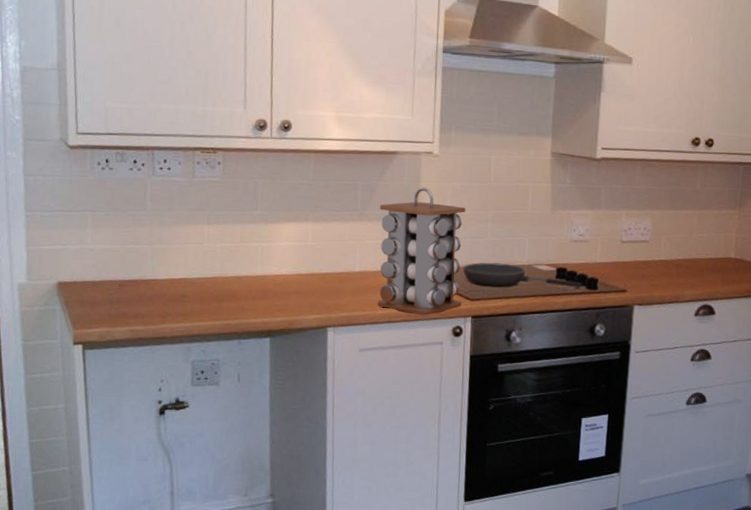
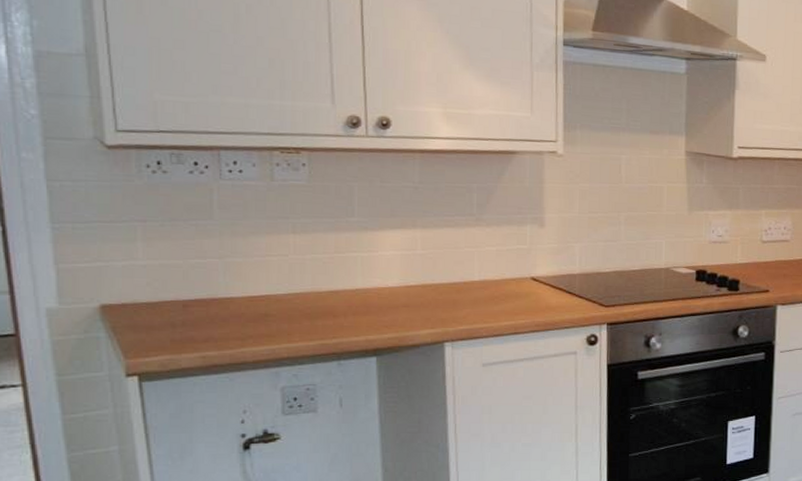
spice rack: present [377,187,466,316] -> none [499,189,596,325]
frying pan: present [462,262,582,288] -> none [595,266,723,293]

